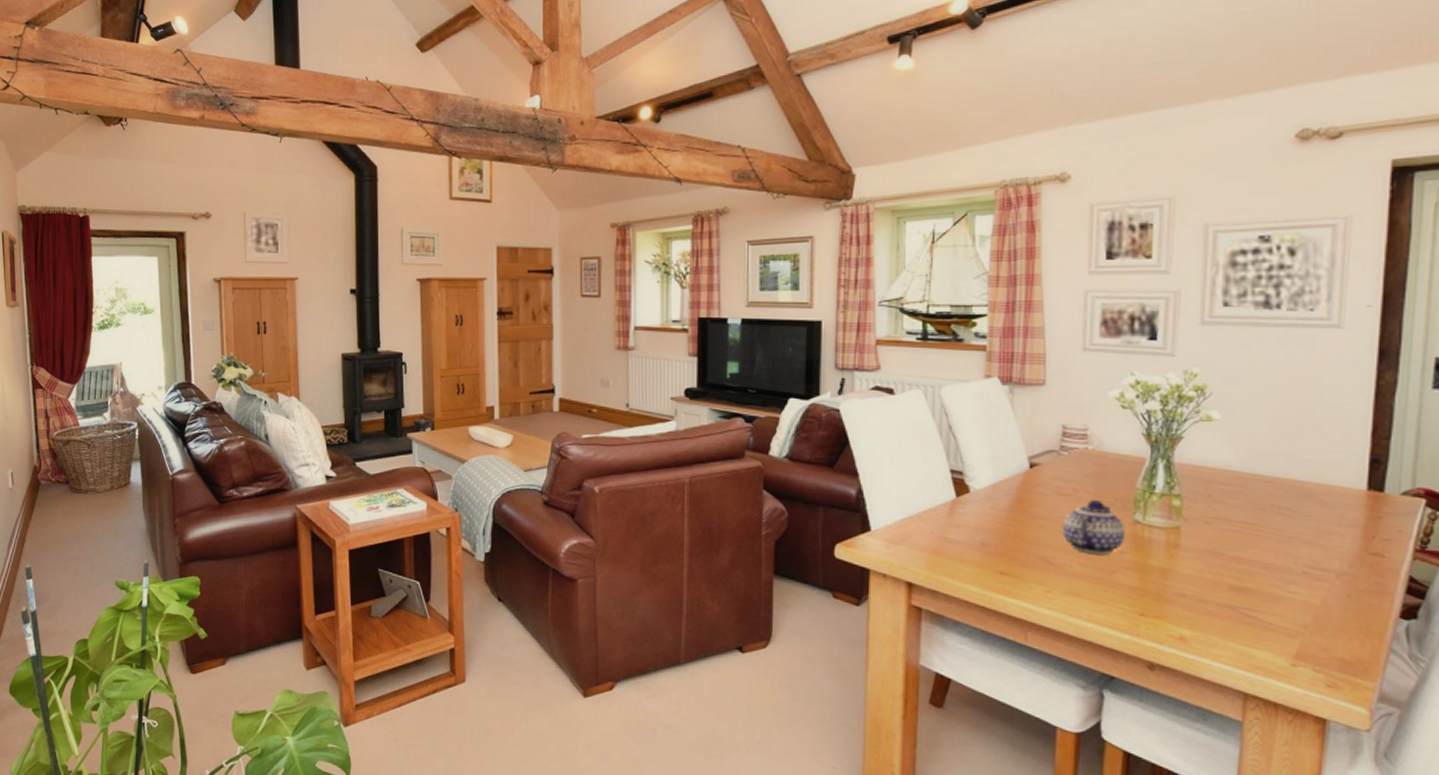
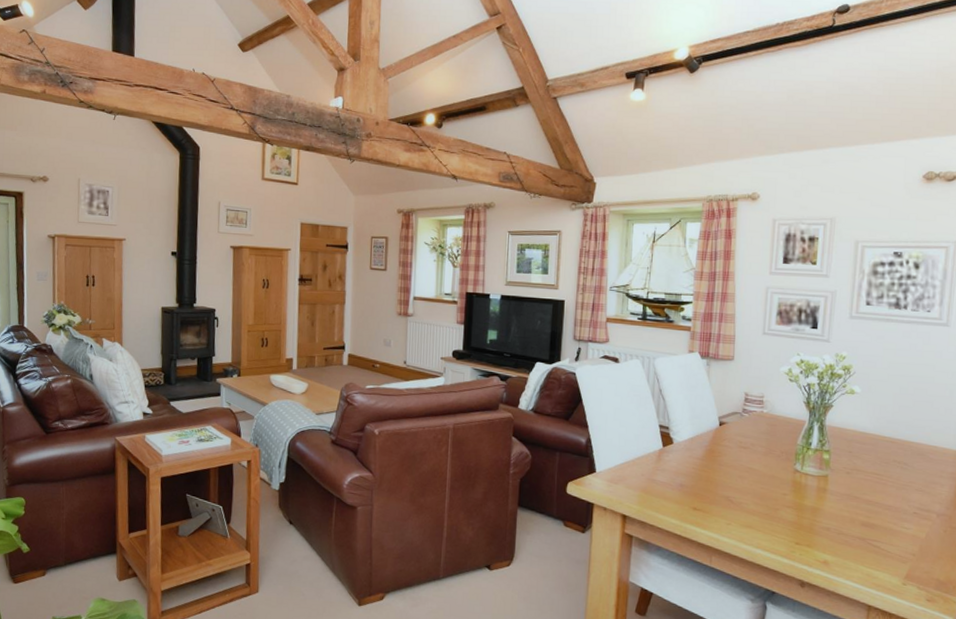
teapot: present [1063,500,1126,555] -> none [742,453,788,496]

